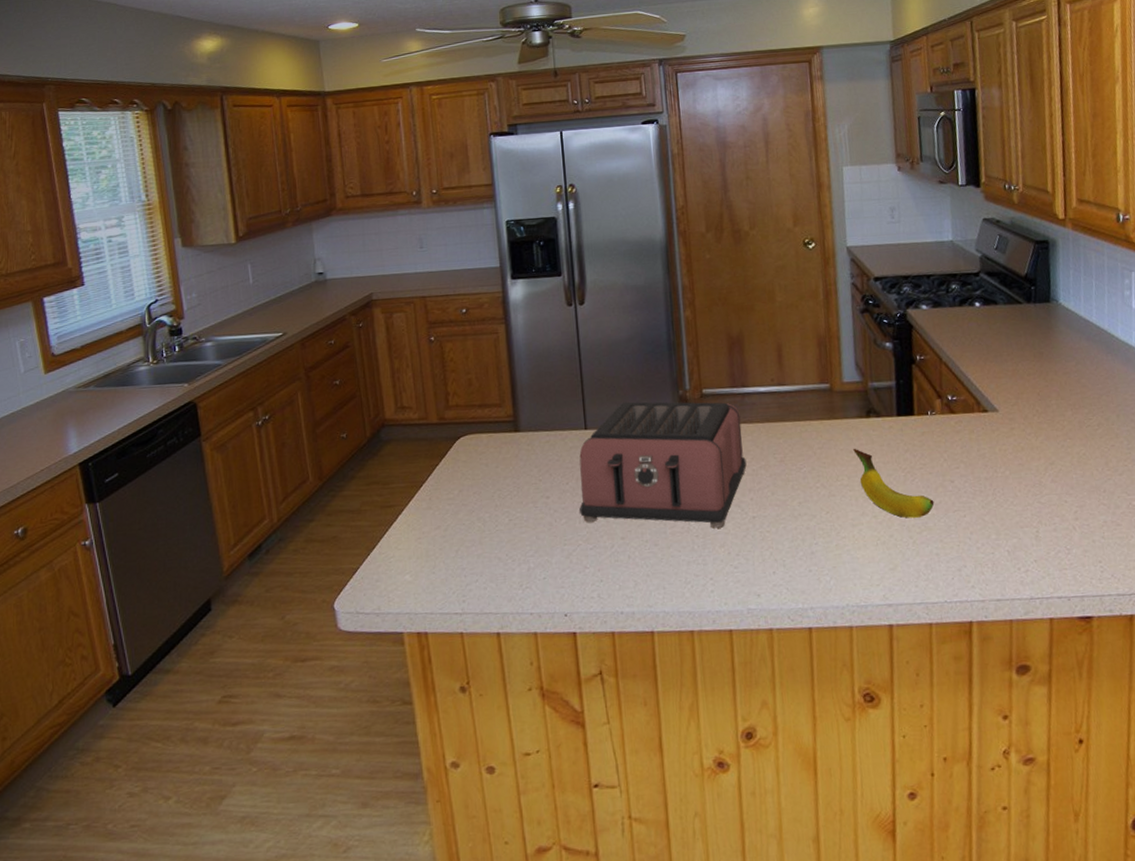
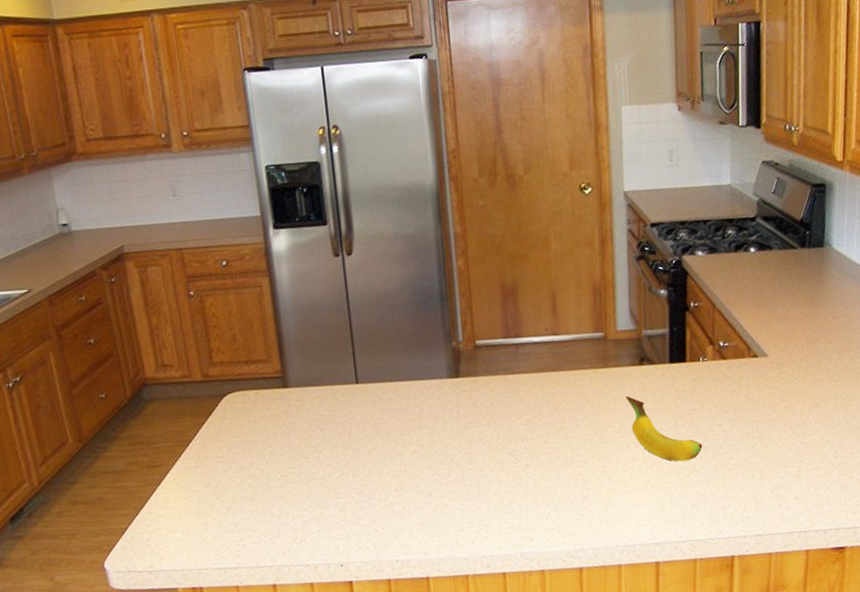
toaster: present [579,401,747,528] -> none [351,353,520,477]

